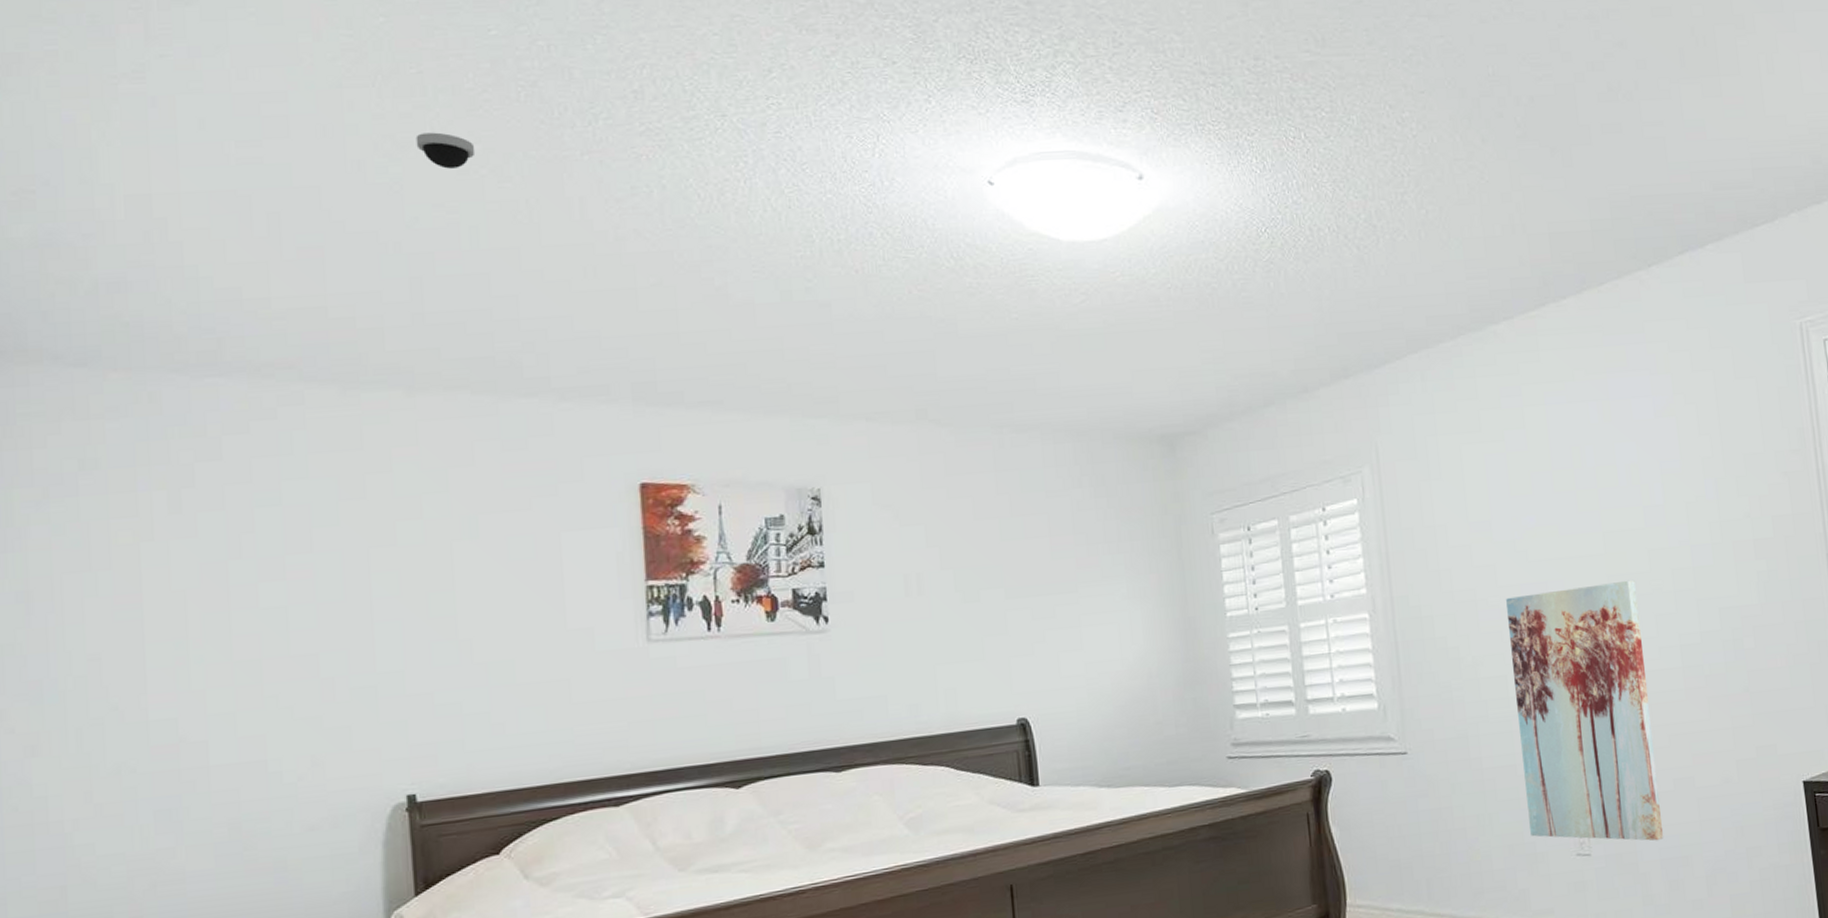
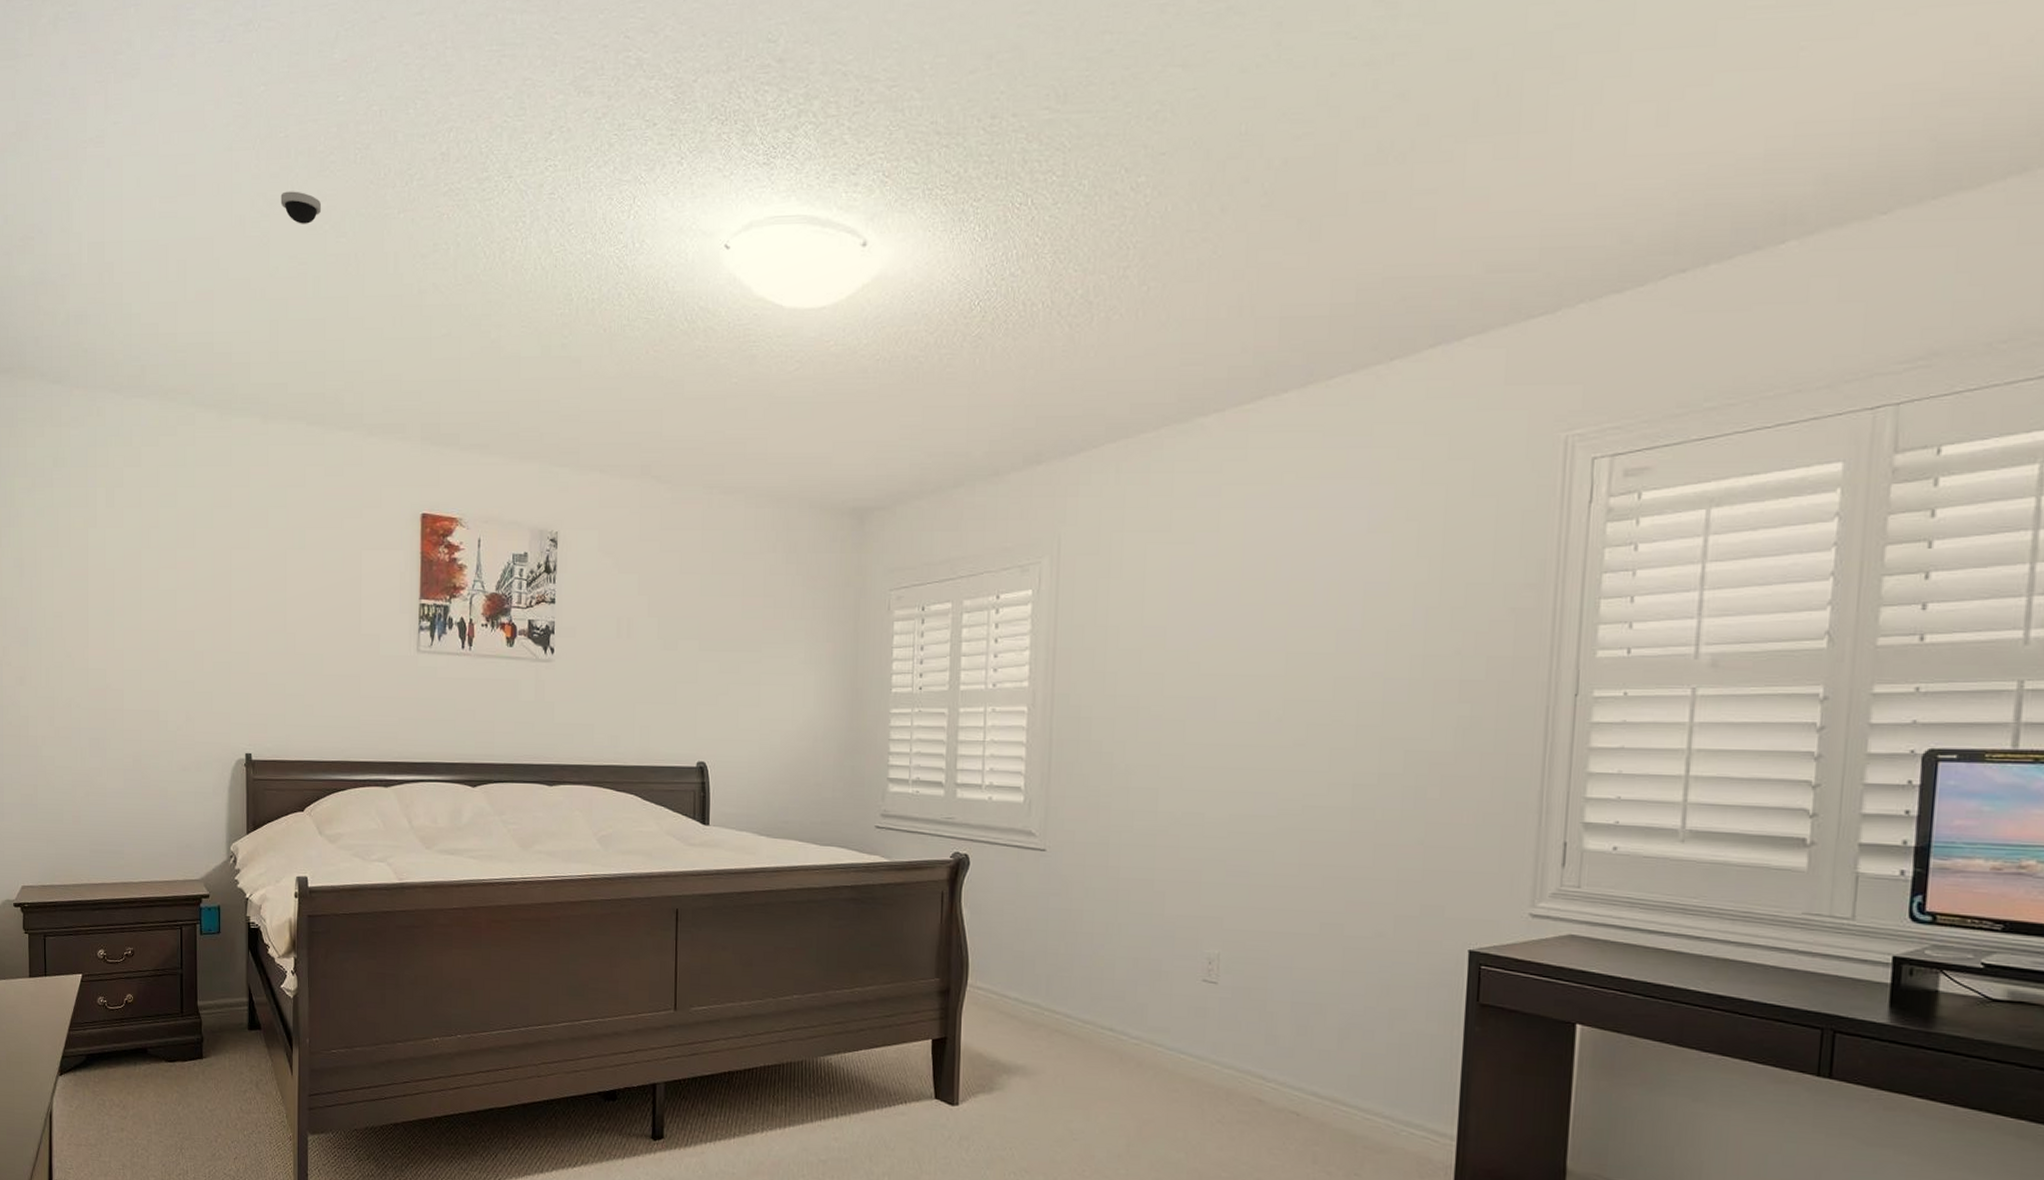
wall art: present [1505,579,1664,841] -> none [1158,707,1313,983]

